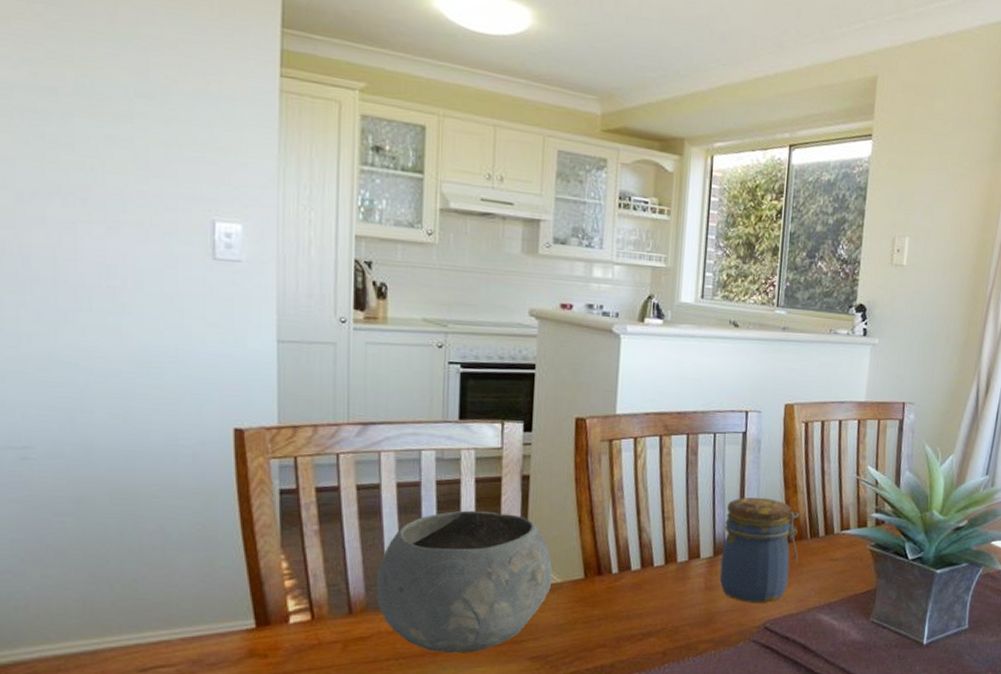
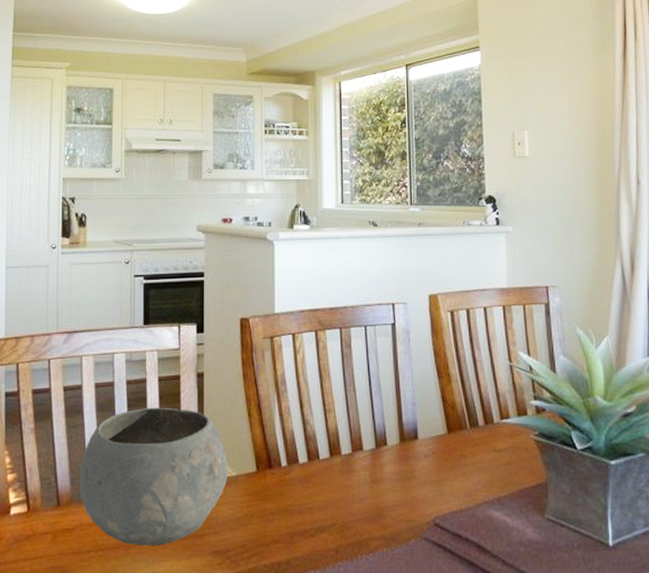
jar: present [719,497,799,603] -> none [383,387,460,497]

